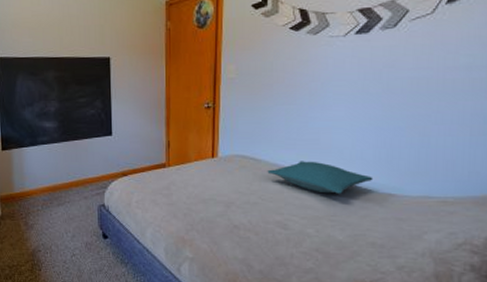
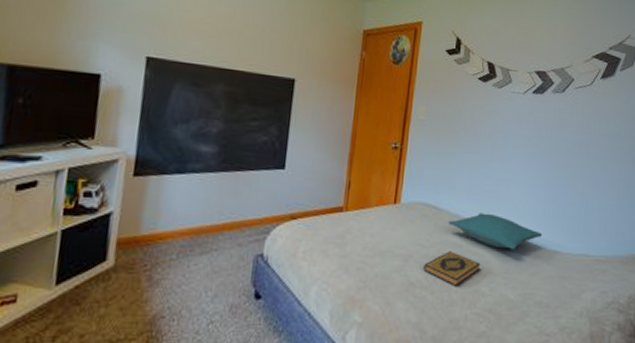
hardback book: none [246,197,304,228] -> present [423,251,481,286]

